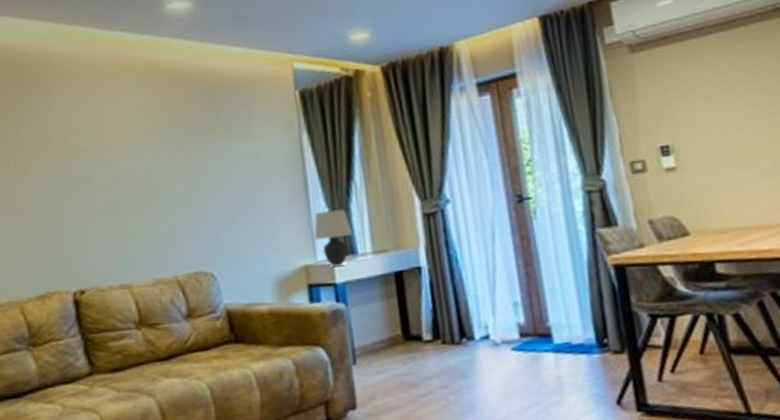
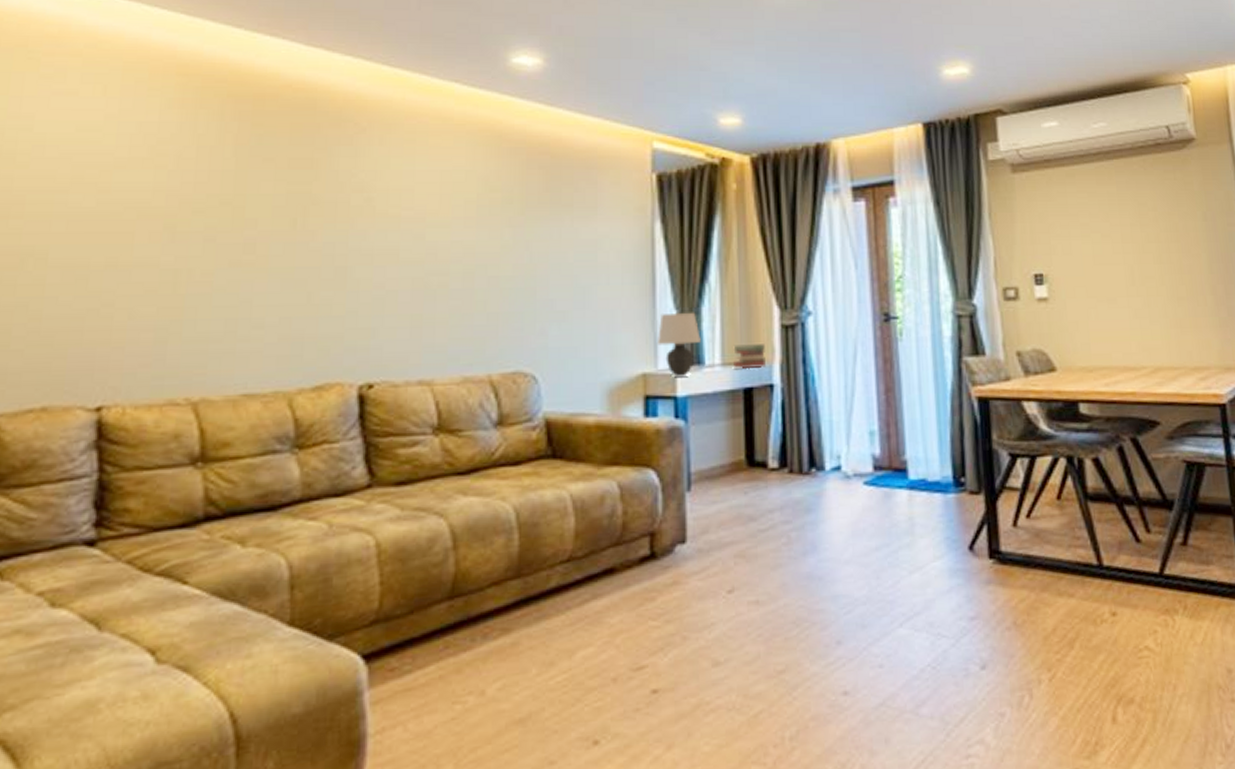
books: none [381,230,412,255] -> present [733,342,766,370]

